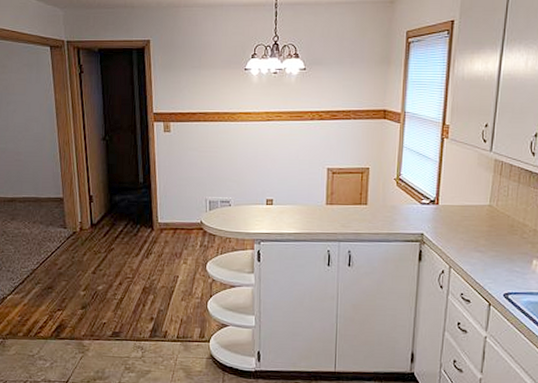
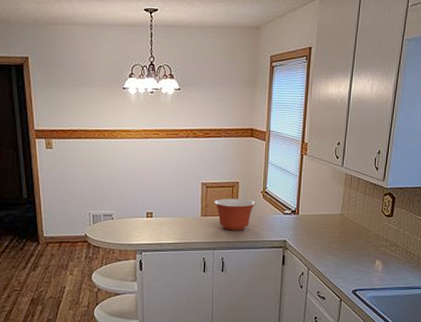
mixing bowl: none [341,185,388,221] -> present [214,198,256,231]

